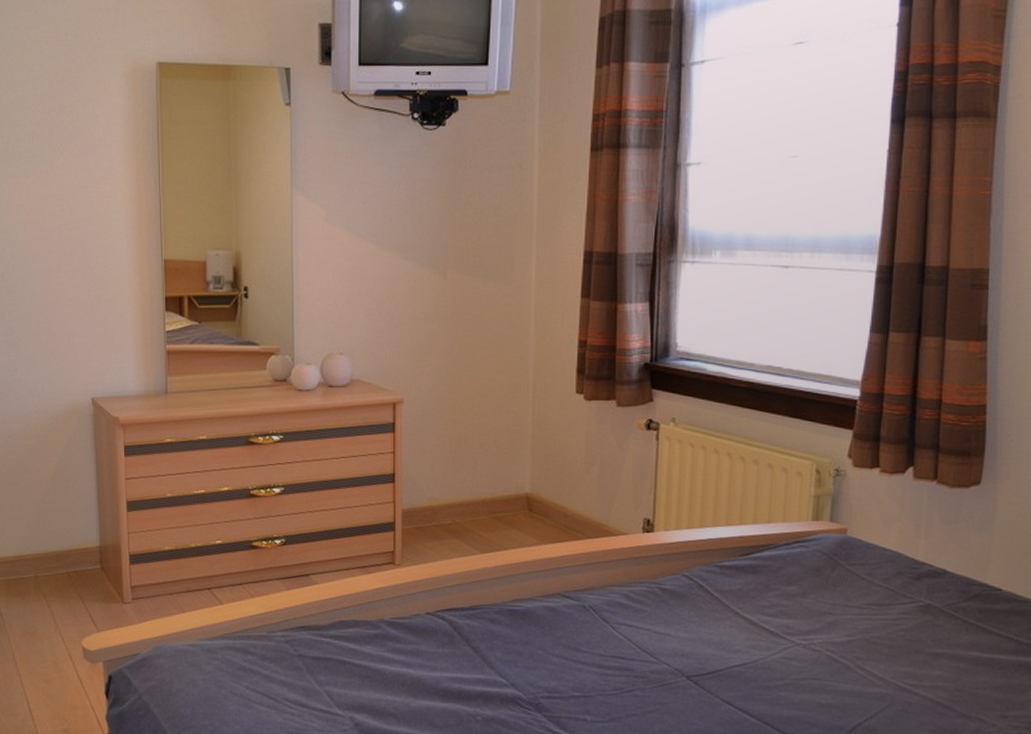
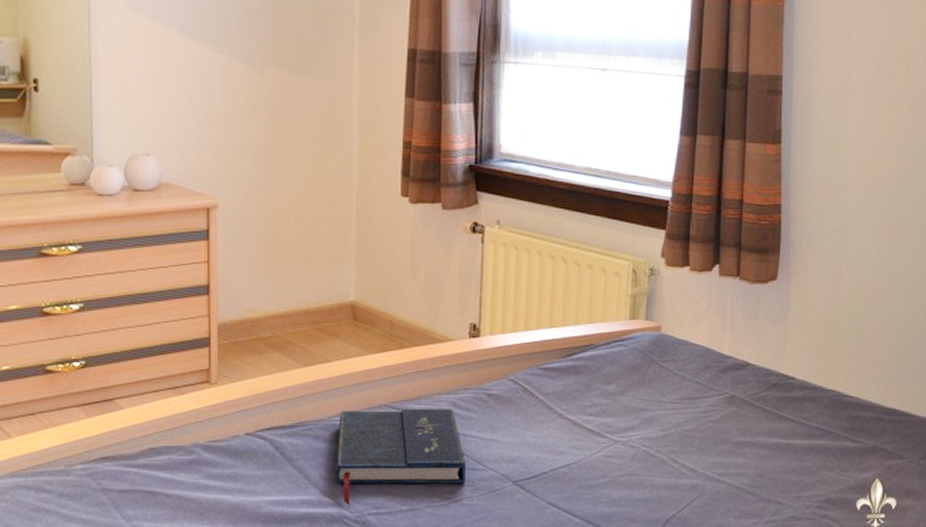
book: none [510,597,638,688] -> present [336,408,466,506]

